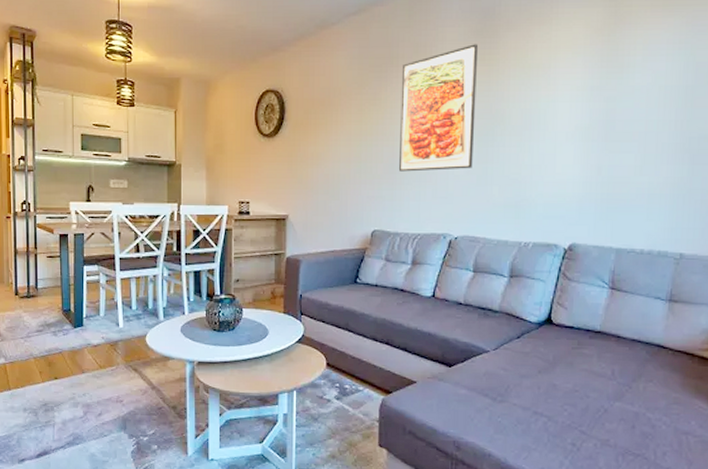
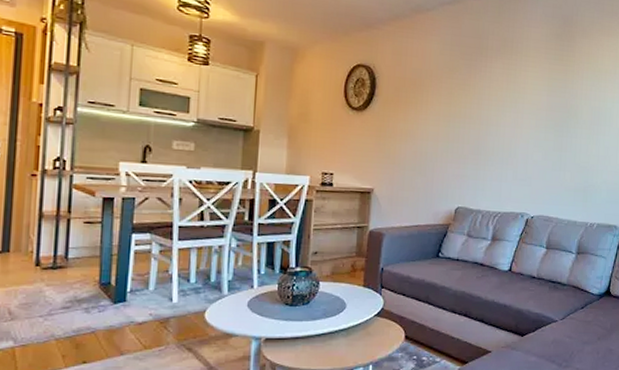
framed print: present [398,44,479,172] -> none [483,45,558,156]

